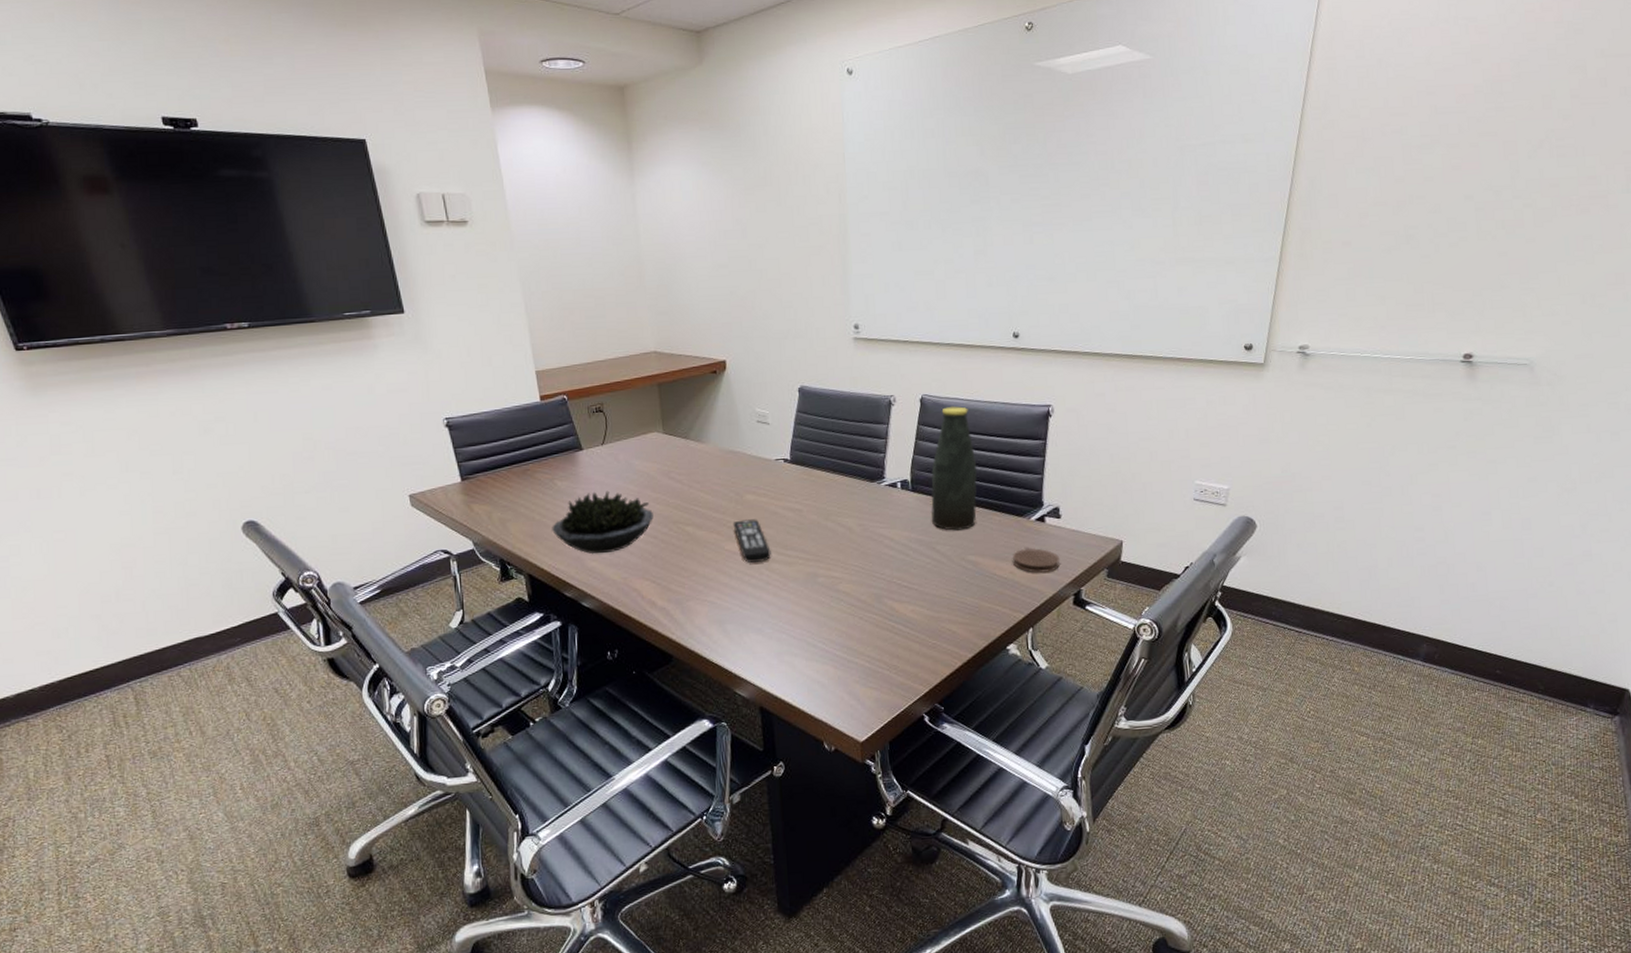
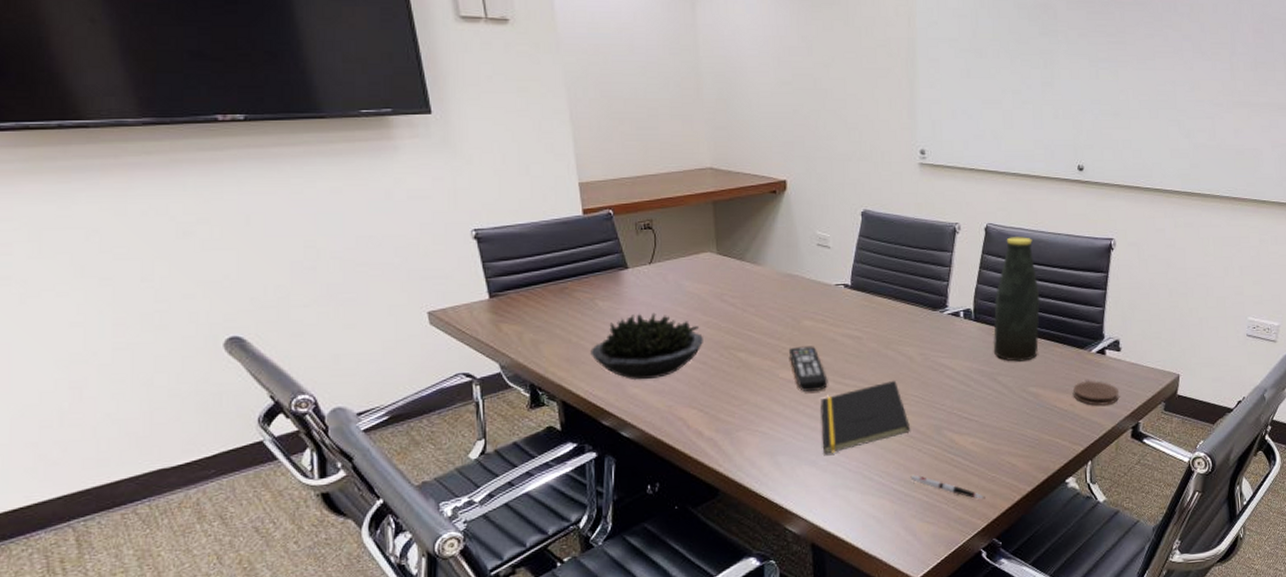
notepad: none [764,550,852,623] -> present [820,380,911,455]
pen: none [852,642,927,666] -> present [910,475,985,499]

